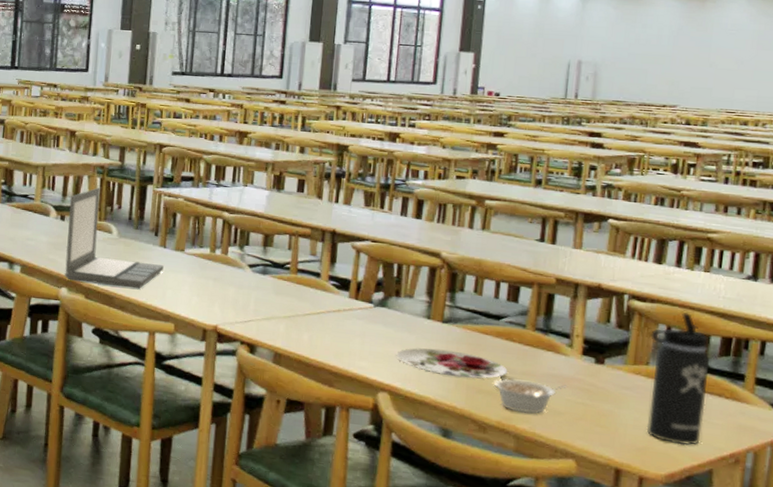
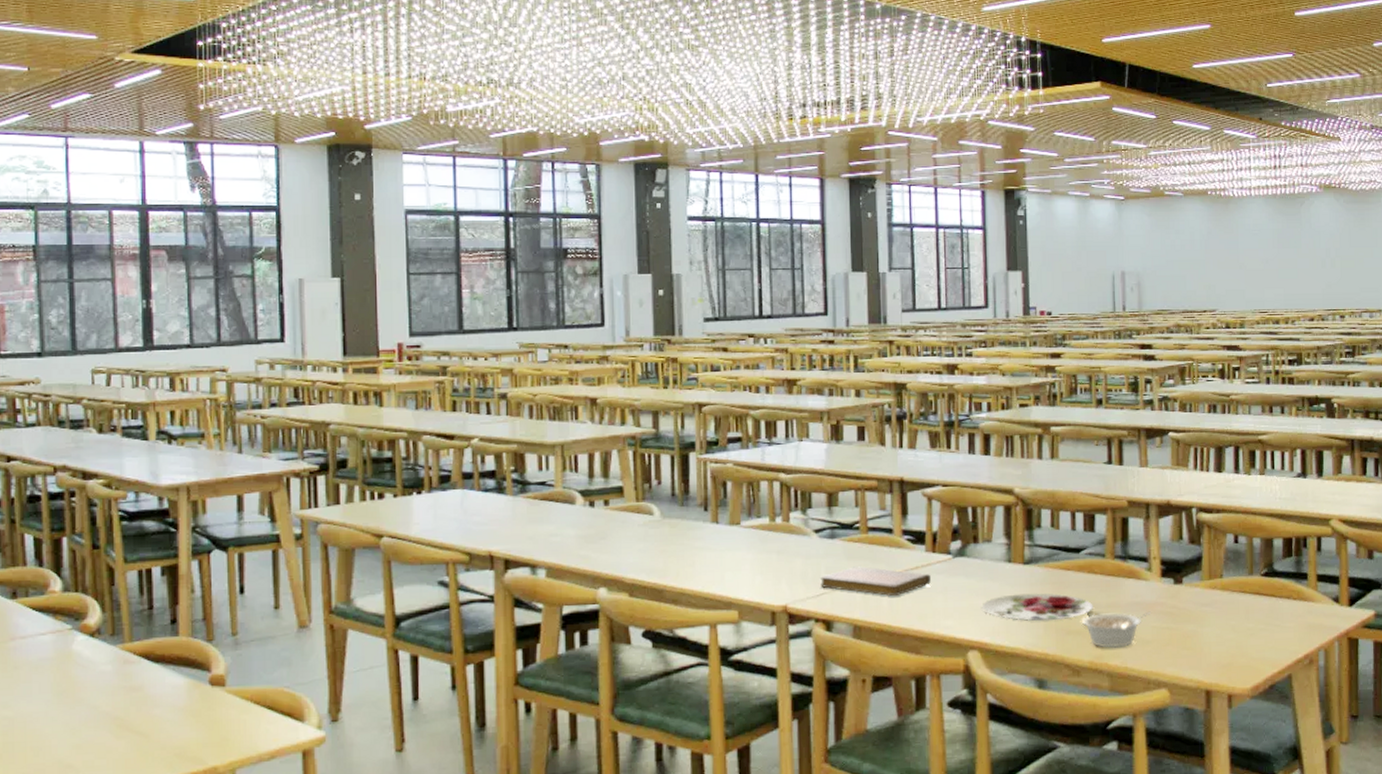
laptop: present [65,187,164,289] -> none [598,462,718,578]
notebook: none [249,301,352,333] -> present [820,566,932,597]
thermos bottle: present [646,311,711,445] -> none [1220,517,1277,655]

